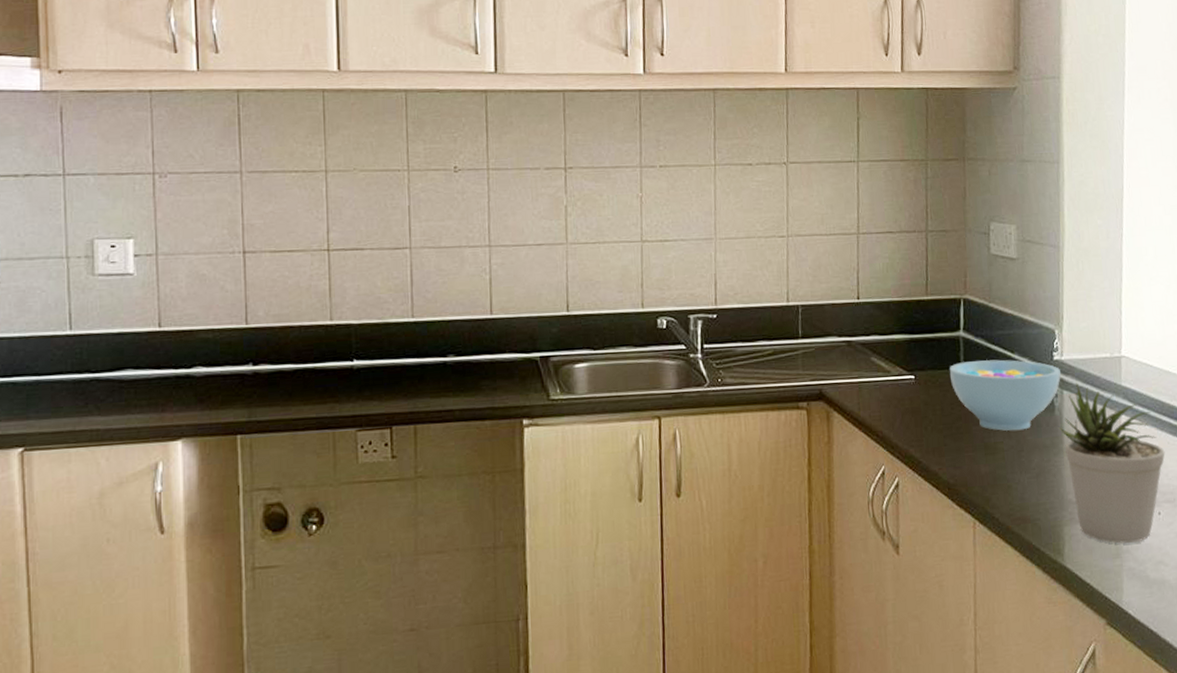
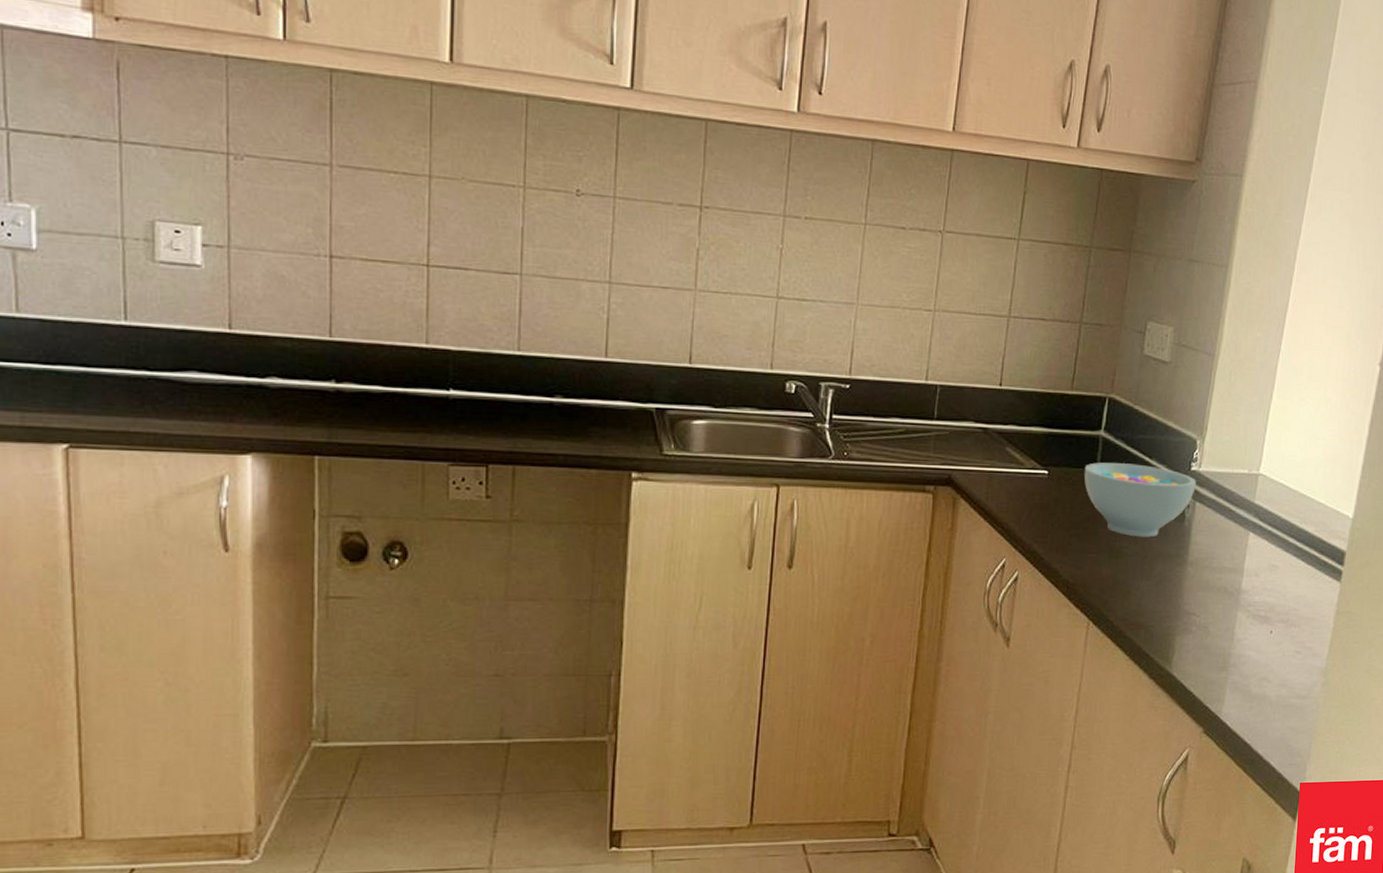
potted plant: present [1060,383,1165,544] -> none [1187,496,1287,658]

